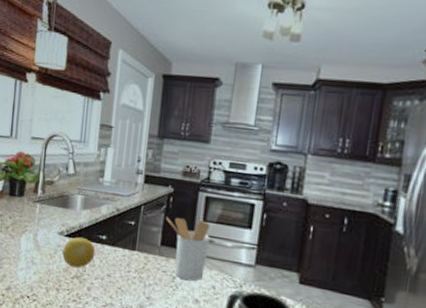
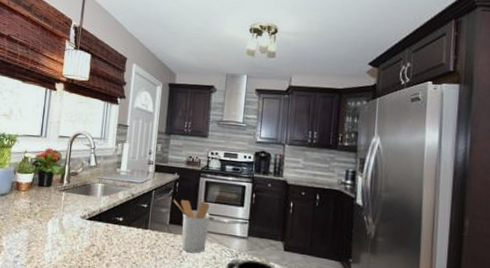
fruit: present [62,237,96,268] -> none [84,220,114,247]

